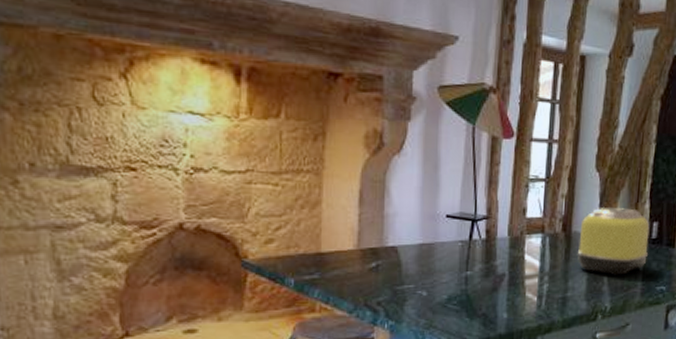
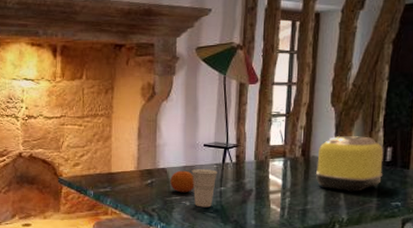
fruit: none [402,249,434,279] -> present [170,170,195,193]
cup: none [430,248,463,298] -> present [191,169,217,208]

